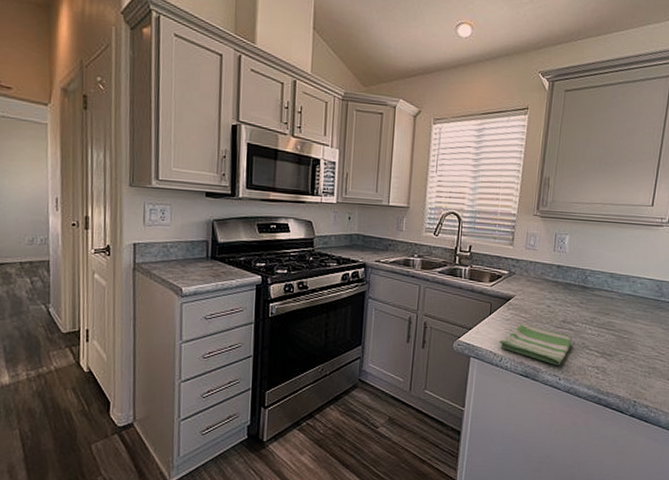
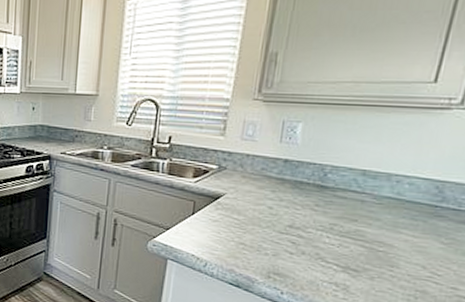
dish towel: present [499,324,572,365] -> none [203,226,301,277]

